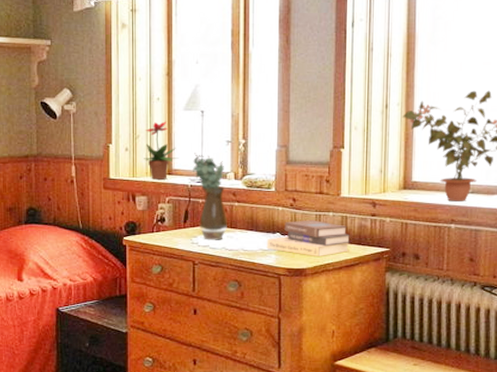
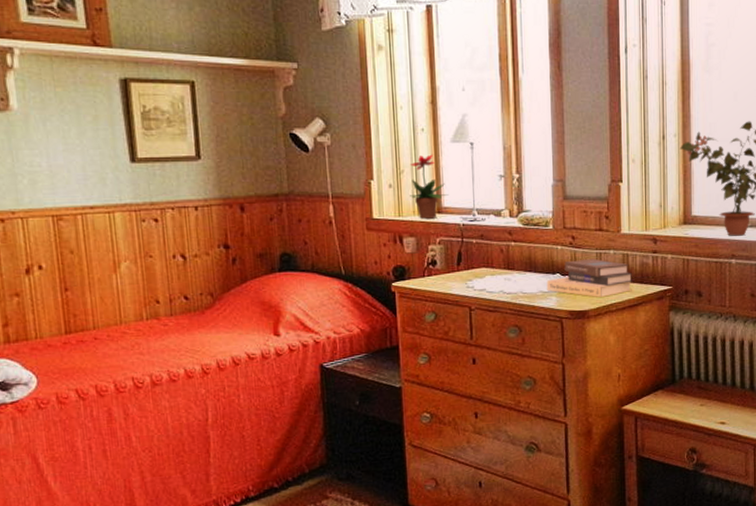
vase: present [193,153,227,240] -> none [464,188,504,284]

